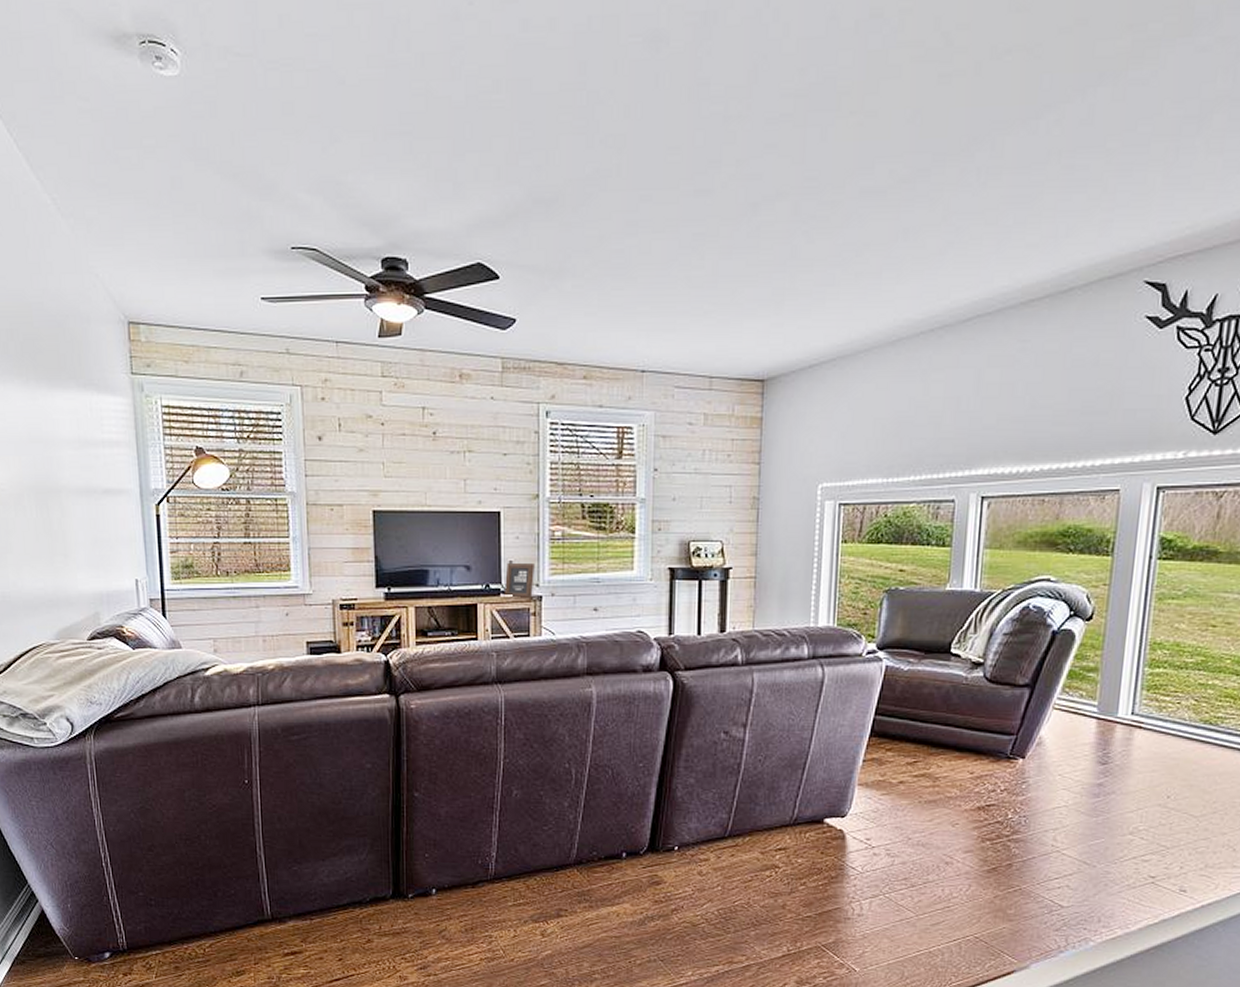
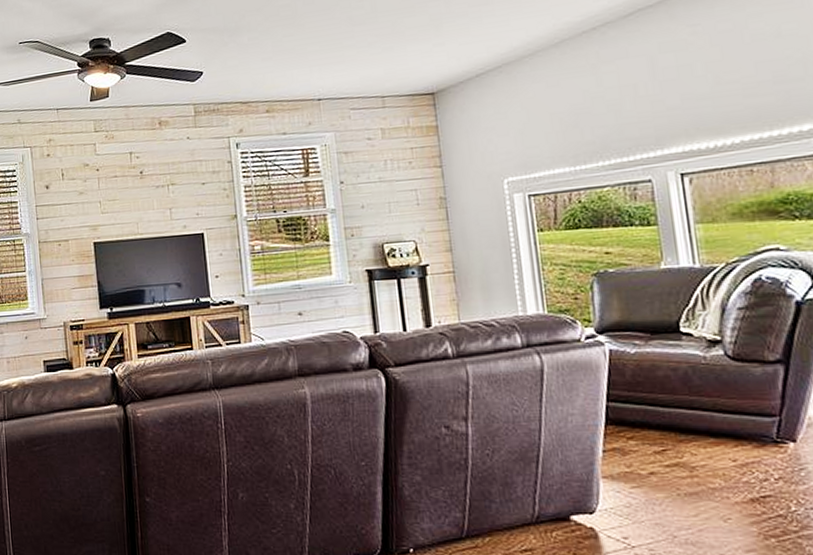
picture frame: present [503,562,534,600] -> none [213,275,240,310]

